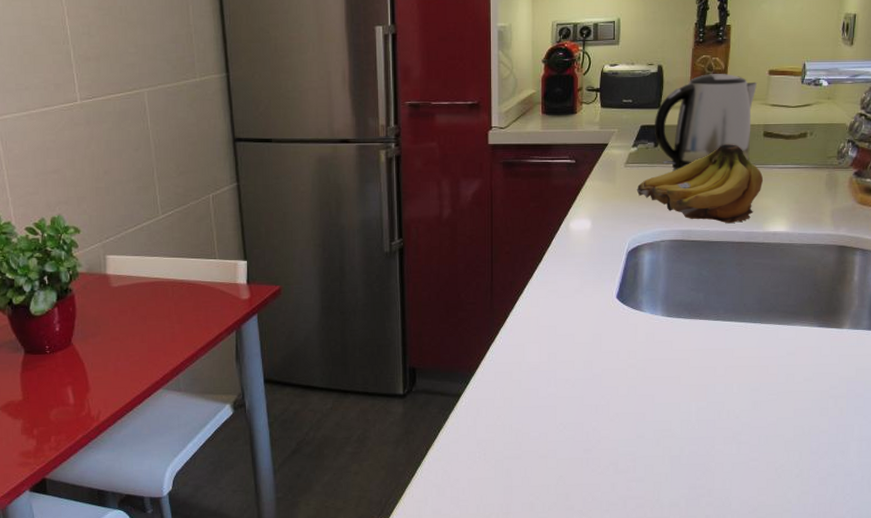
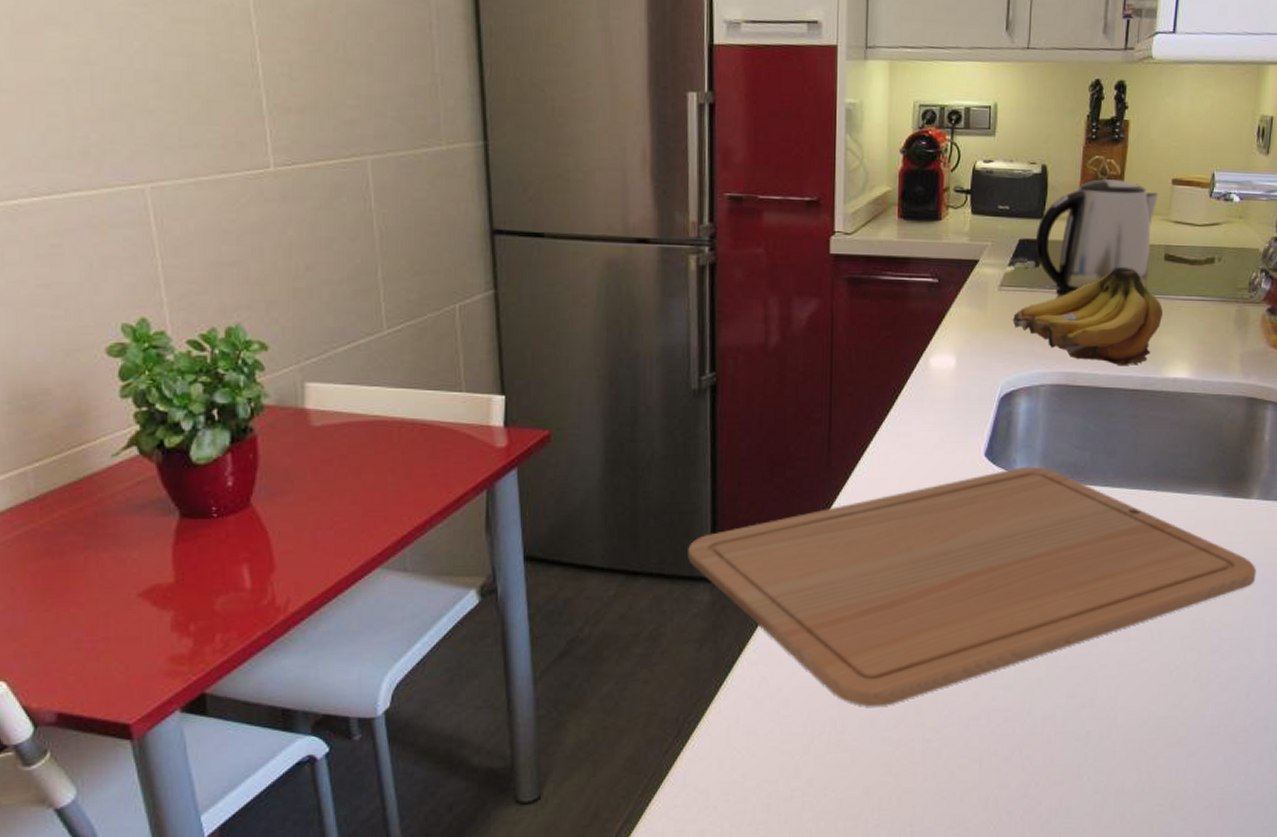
chopping board: none [385,306,849,494] -> present [688,467,1256,707]

